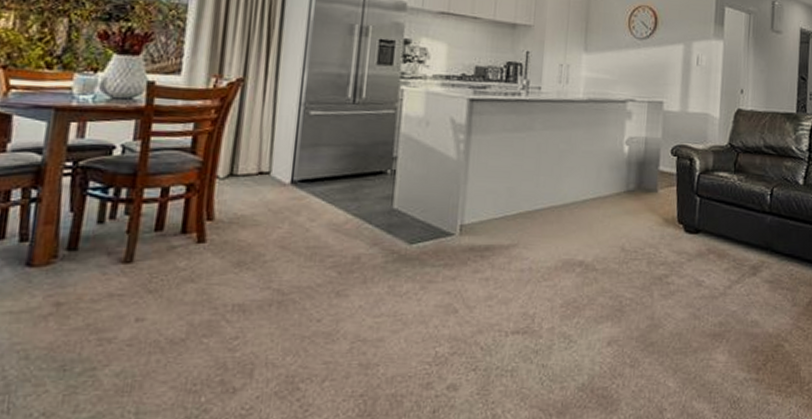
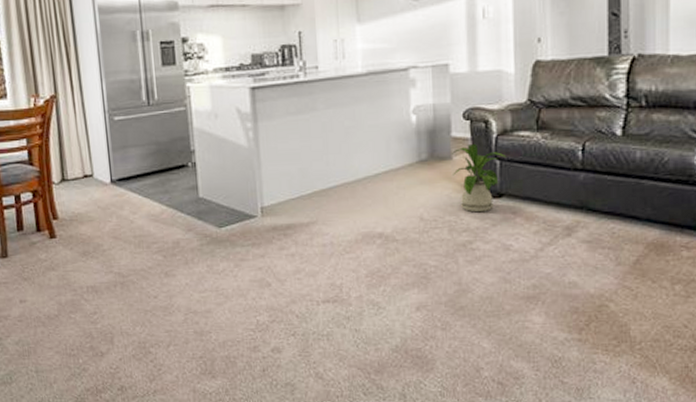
house plant: none [656,179,707,247] -> present [451,143,507,213]

